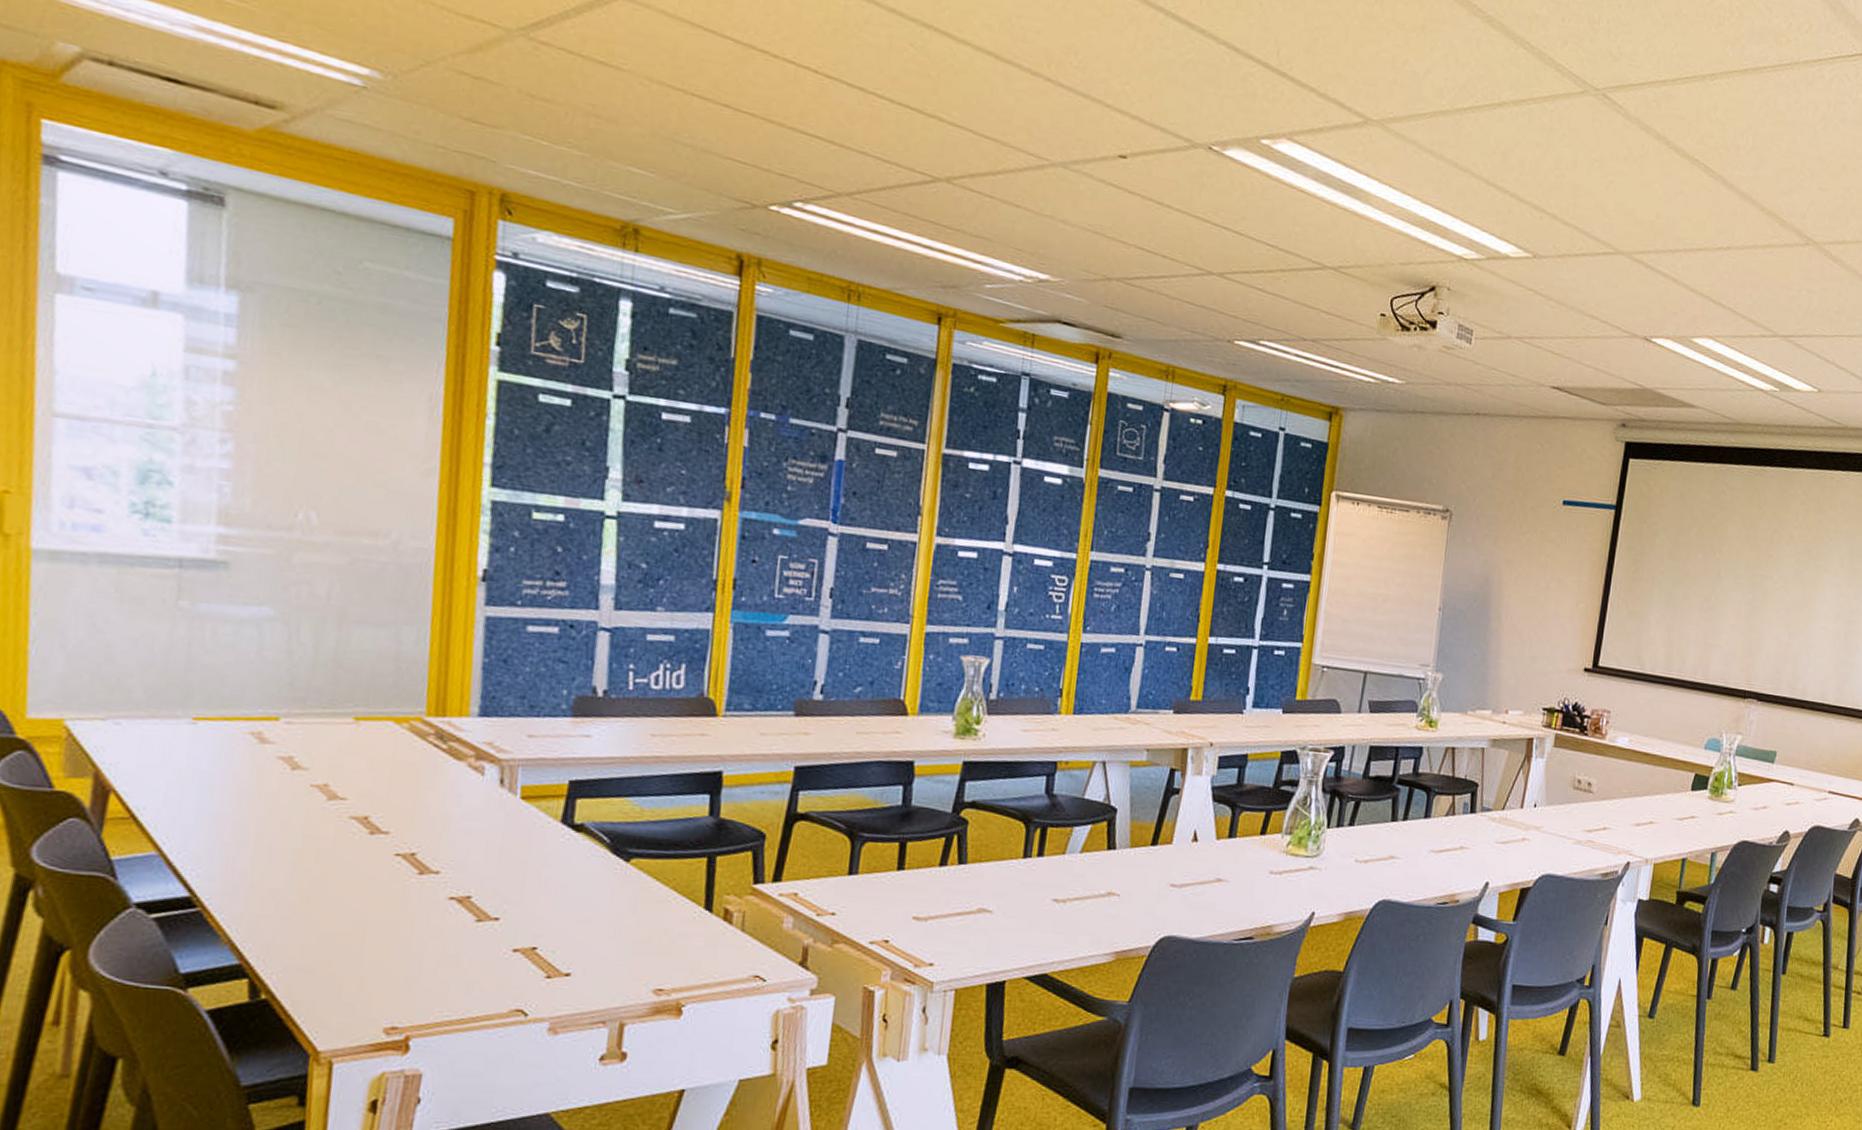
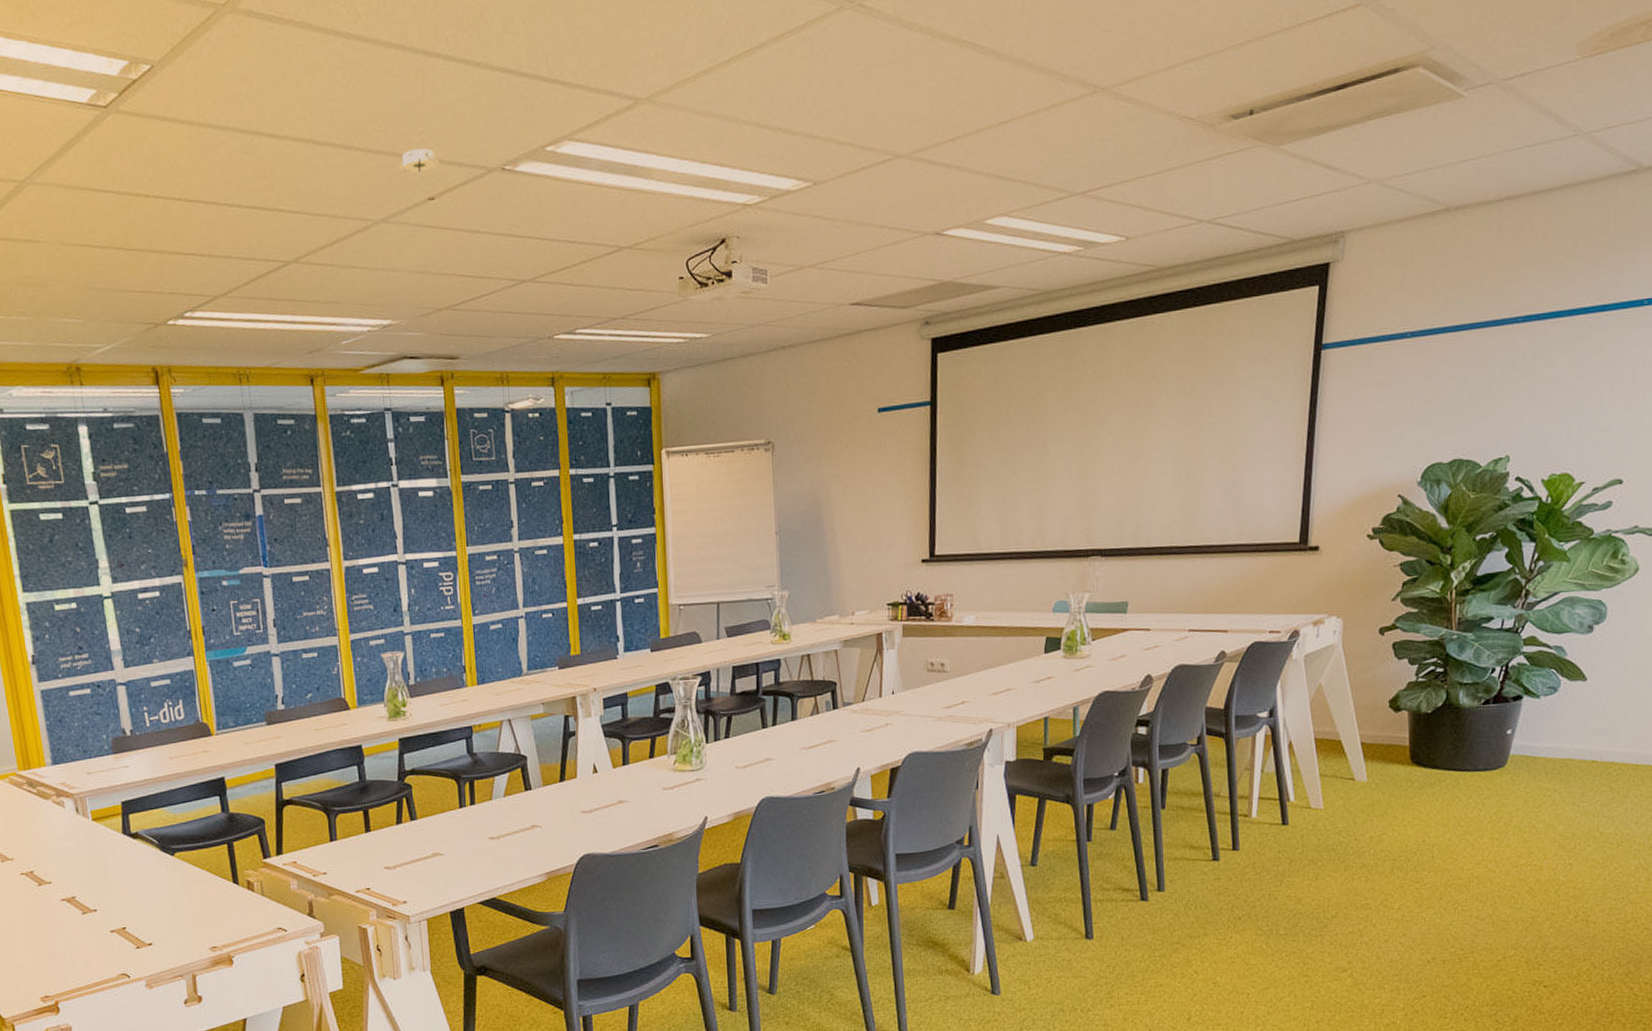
smoke detector: none [1090,97,1139,126] -> present [398,148,439,174]

